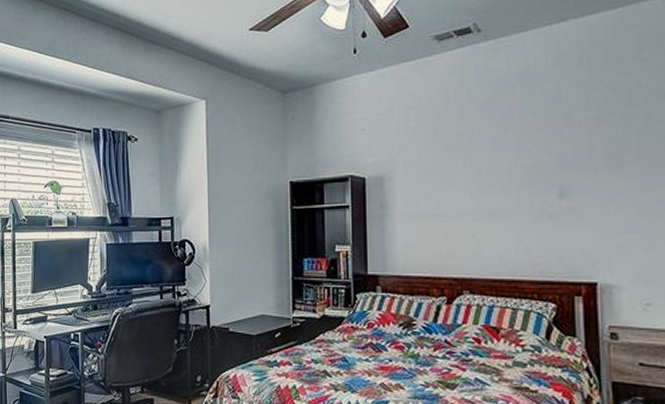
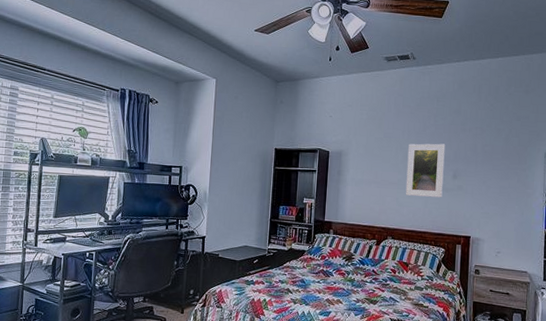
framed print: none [482,148,544,229] -> present [405,143,446,198]

